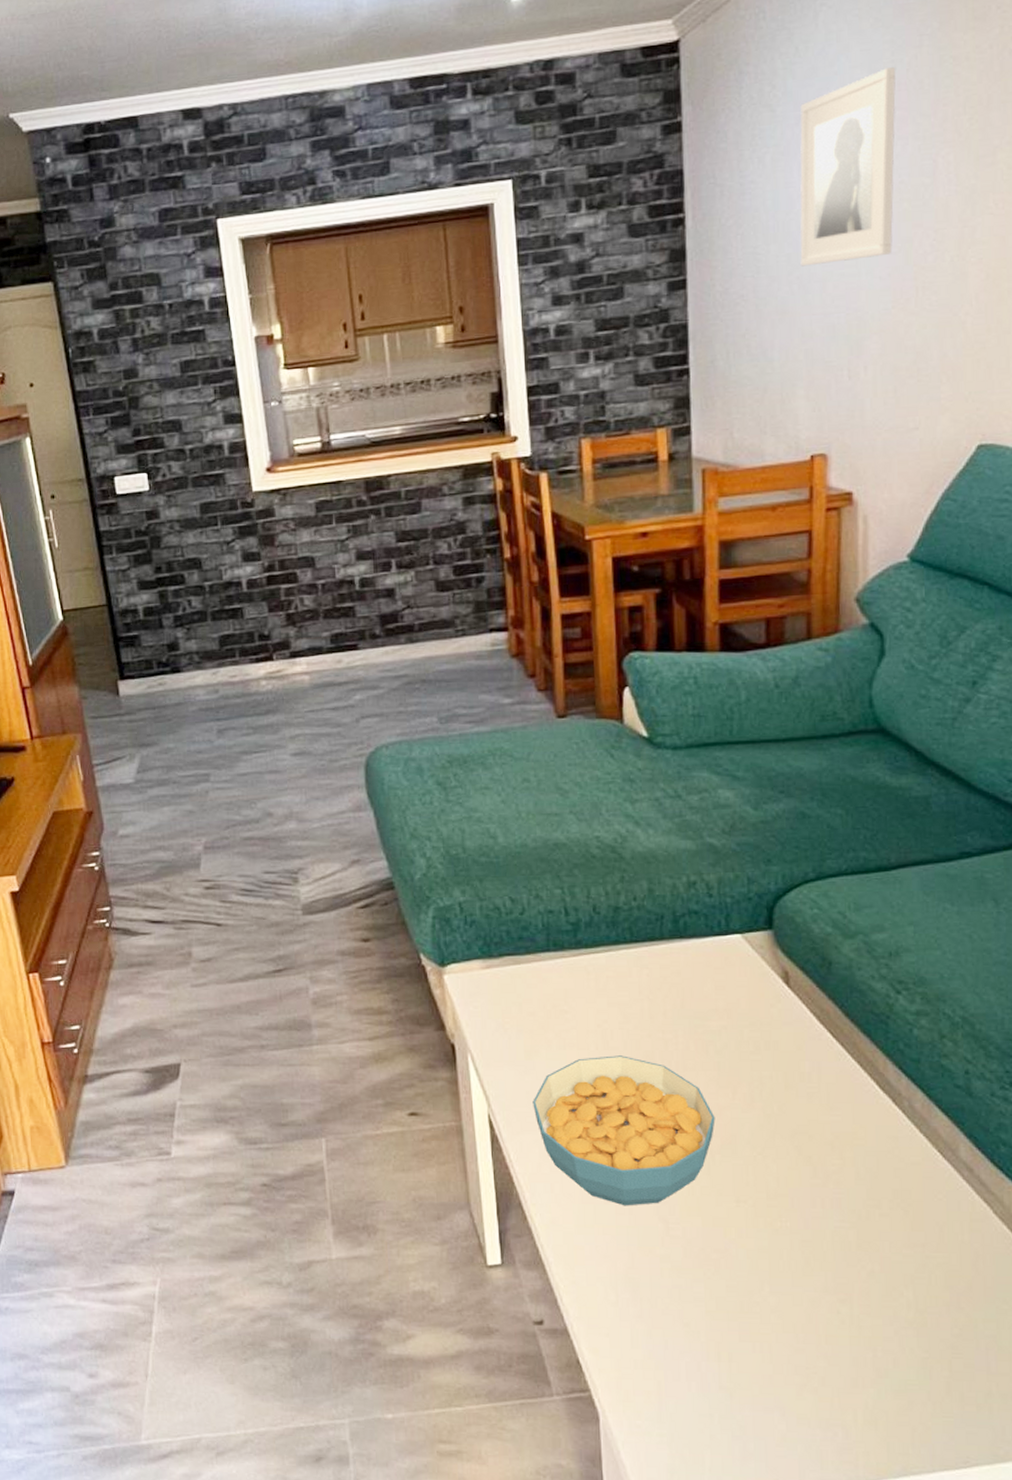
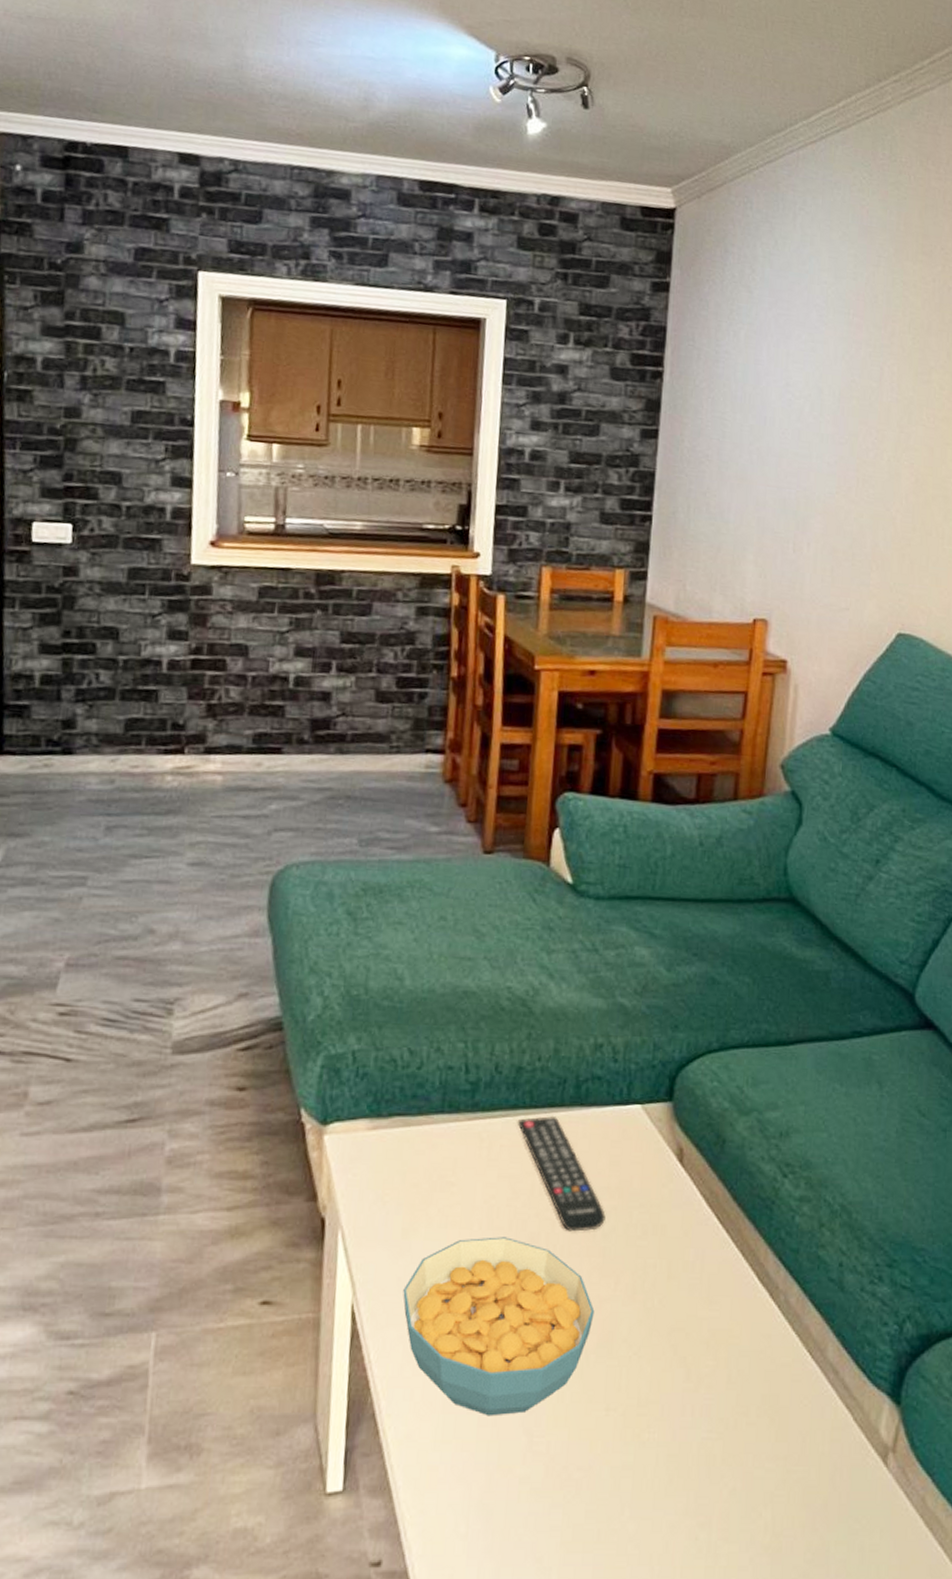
remote control: none [620,948,717,1049] -> present [517,1115,606,1232]
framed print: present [799,67,897,267] -> none [761,277,857,444]

